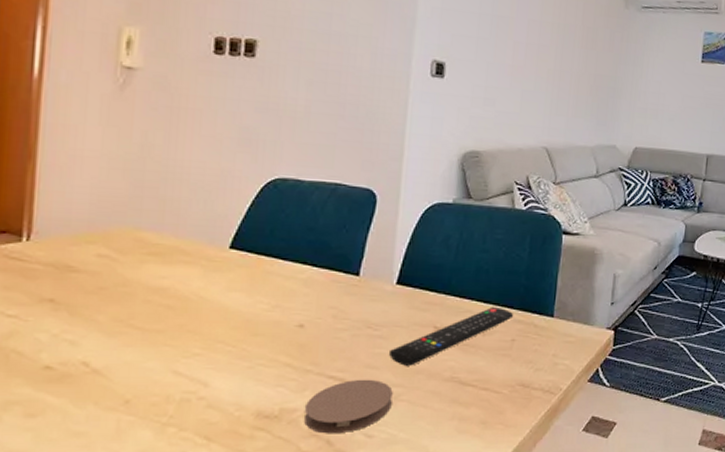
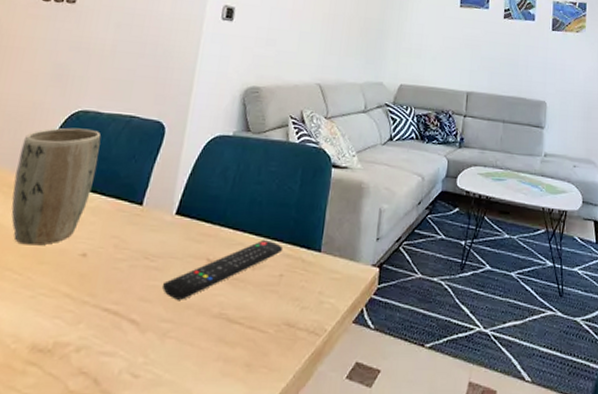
plant pot: none [212,197,305,318] -> present [11,127,102,246]
coaster: present [304,379,393,434] -> none [75,312,163,372]

